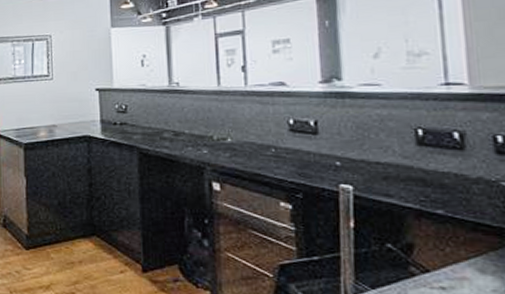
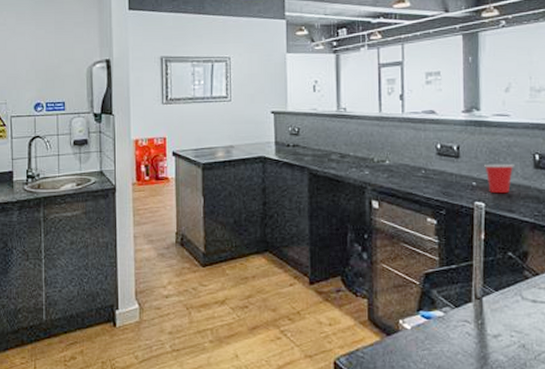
cup: none [349,140,390,175] -> present [483,163,514,194]

